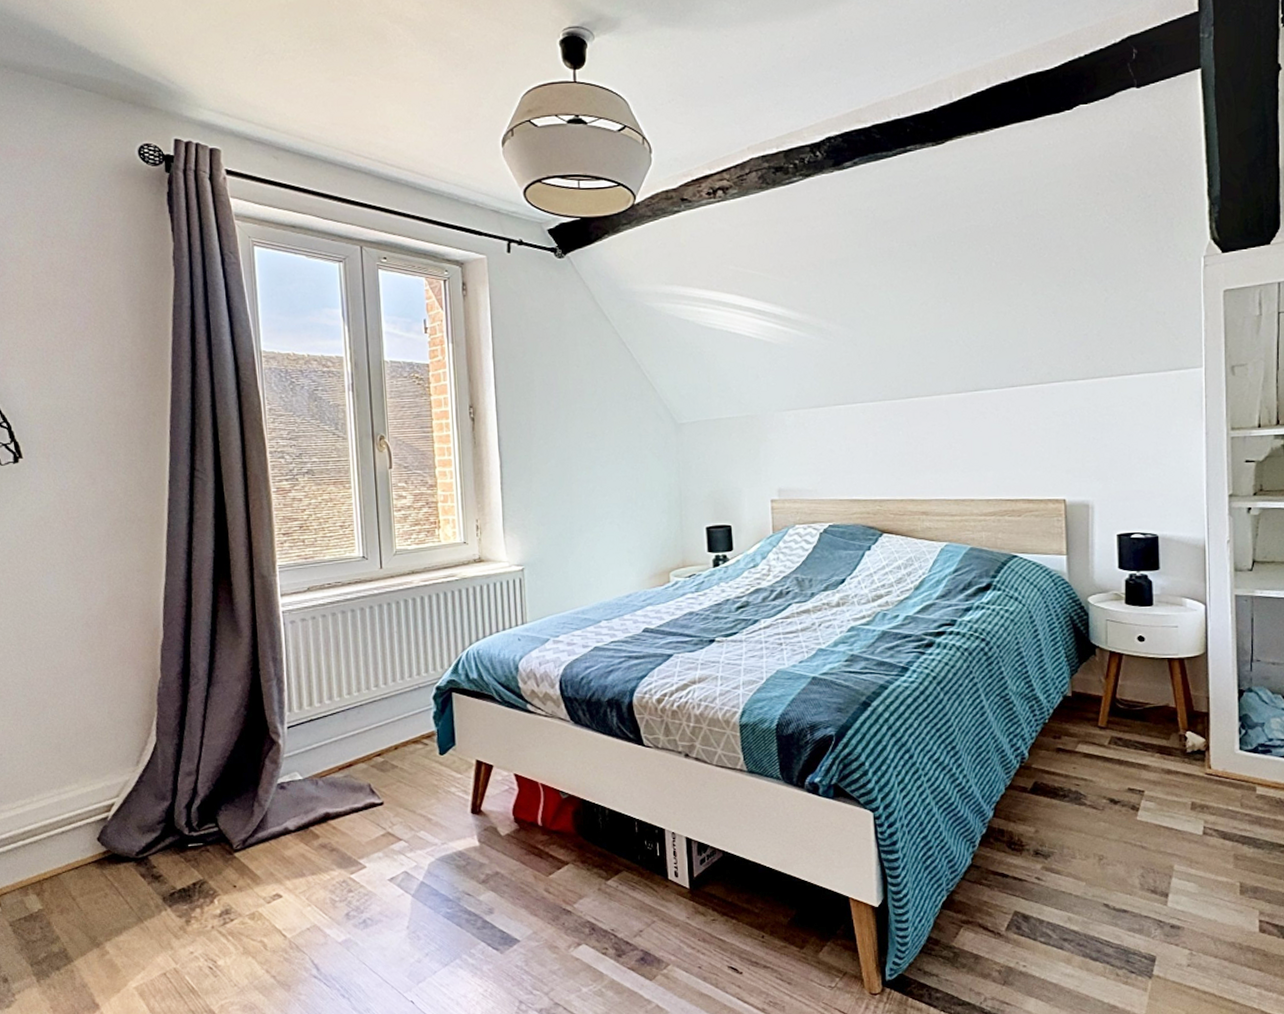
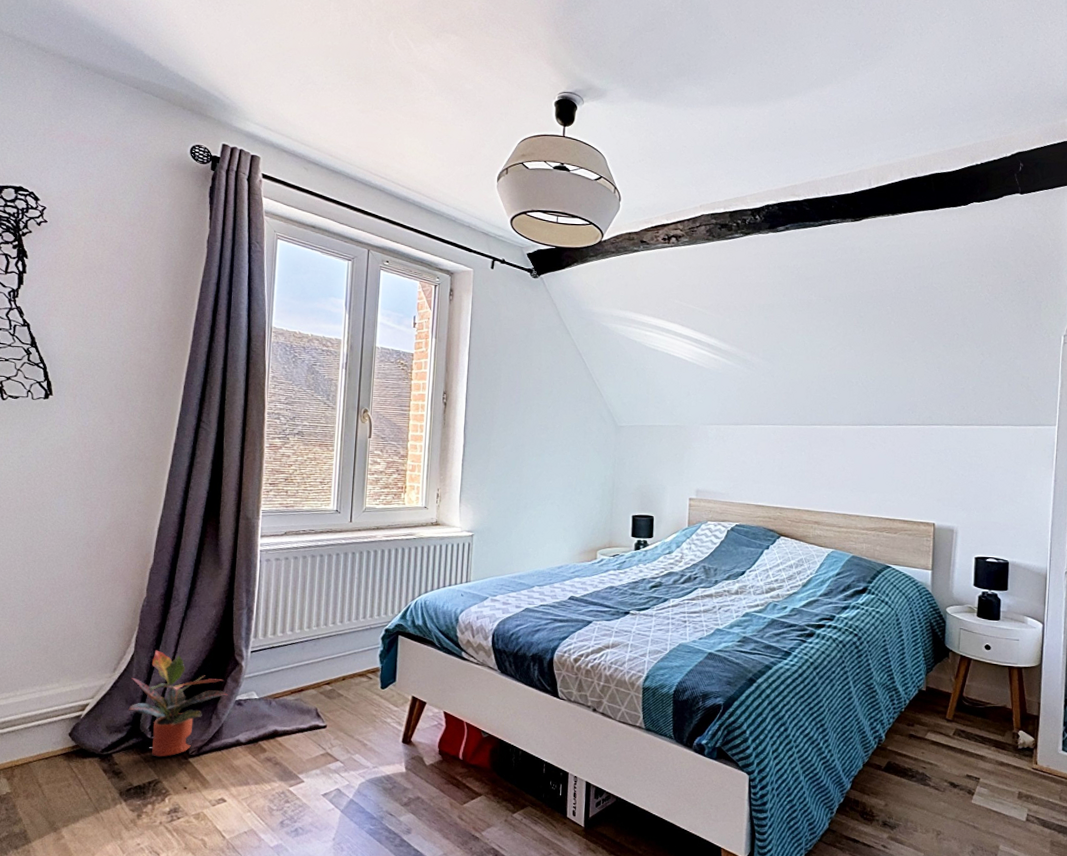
potted plant: none [157,736,268,855] -> present [128,650,228,757]

